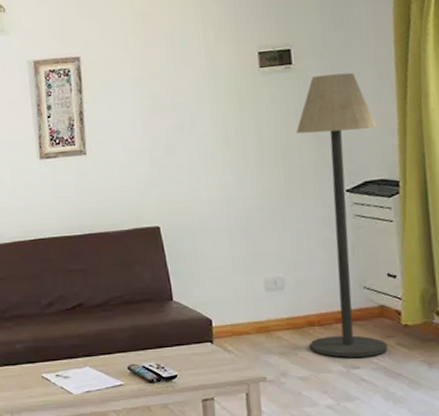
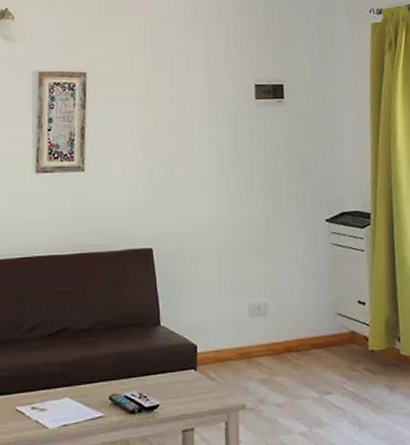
floor lamp: present [296,72,388,358] -> none [285,111,356,383]

